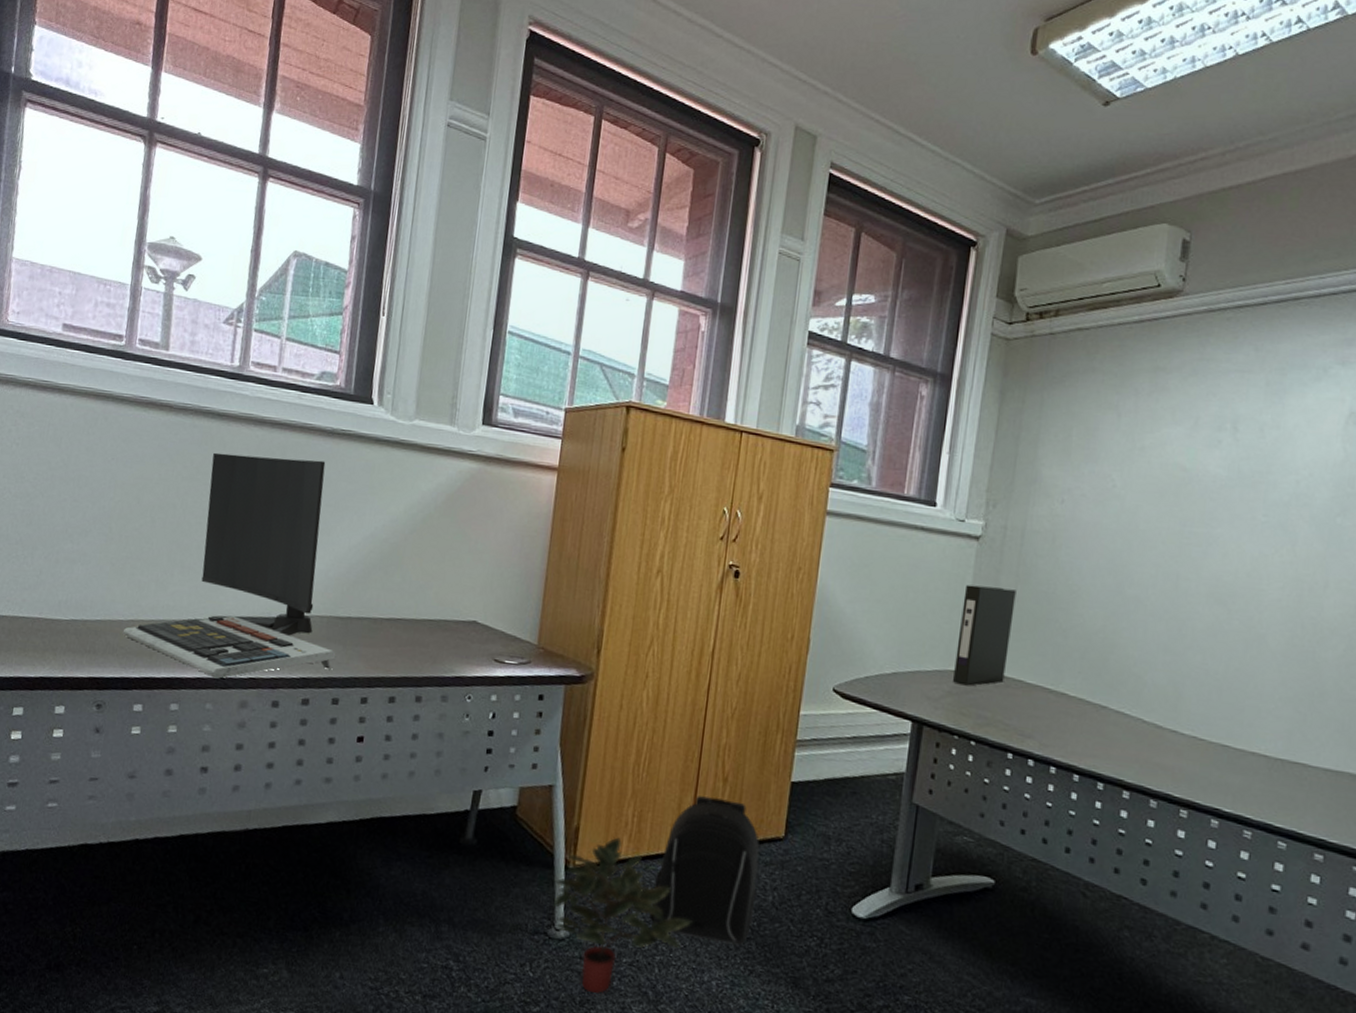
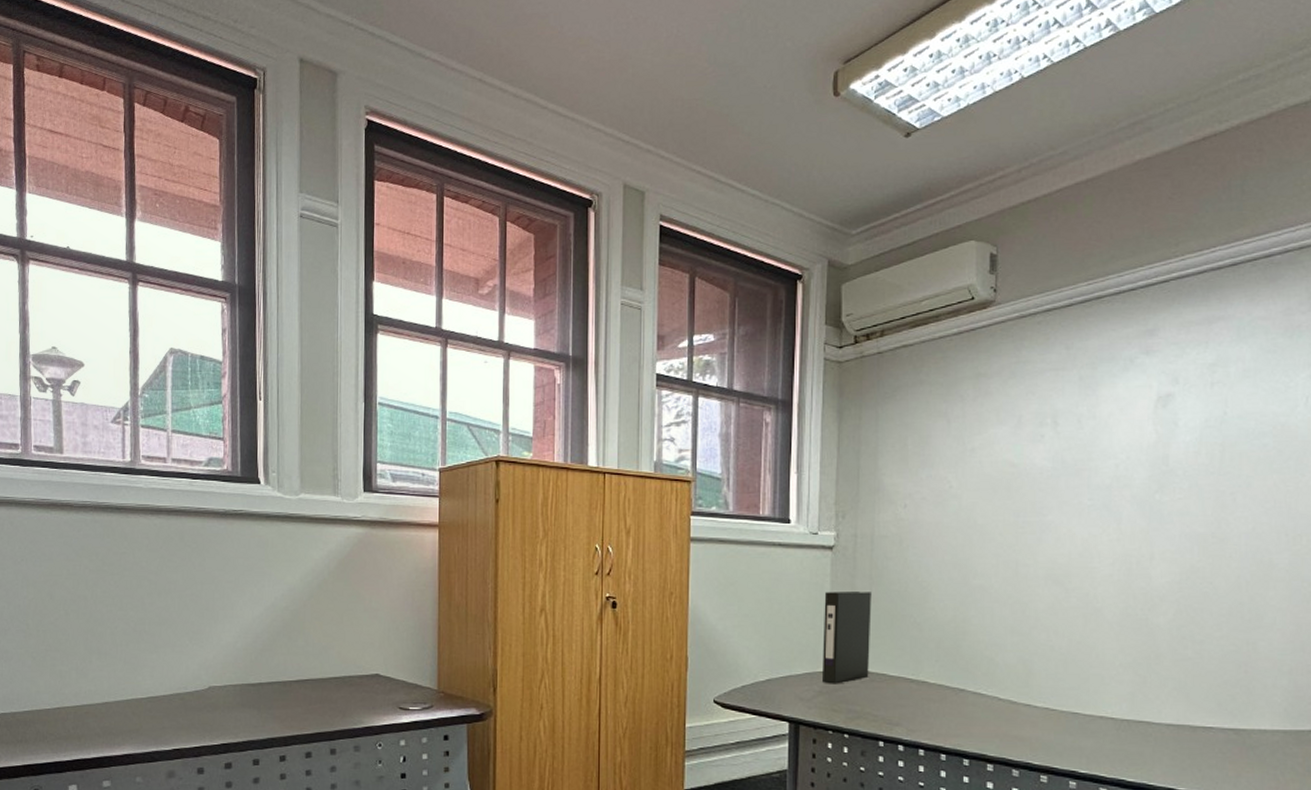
computer keyboard: present [122,616,336,679] -> none [50,694,252,753]
computer monitor: present [201,452,326,636] -> none [116,541,228,706]

